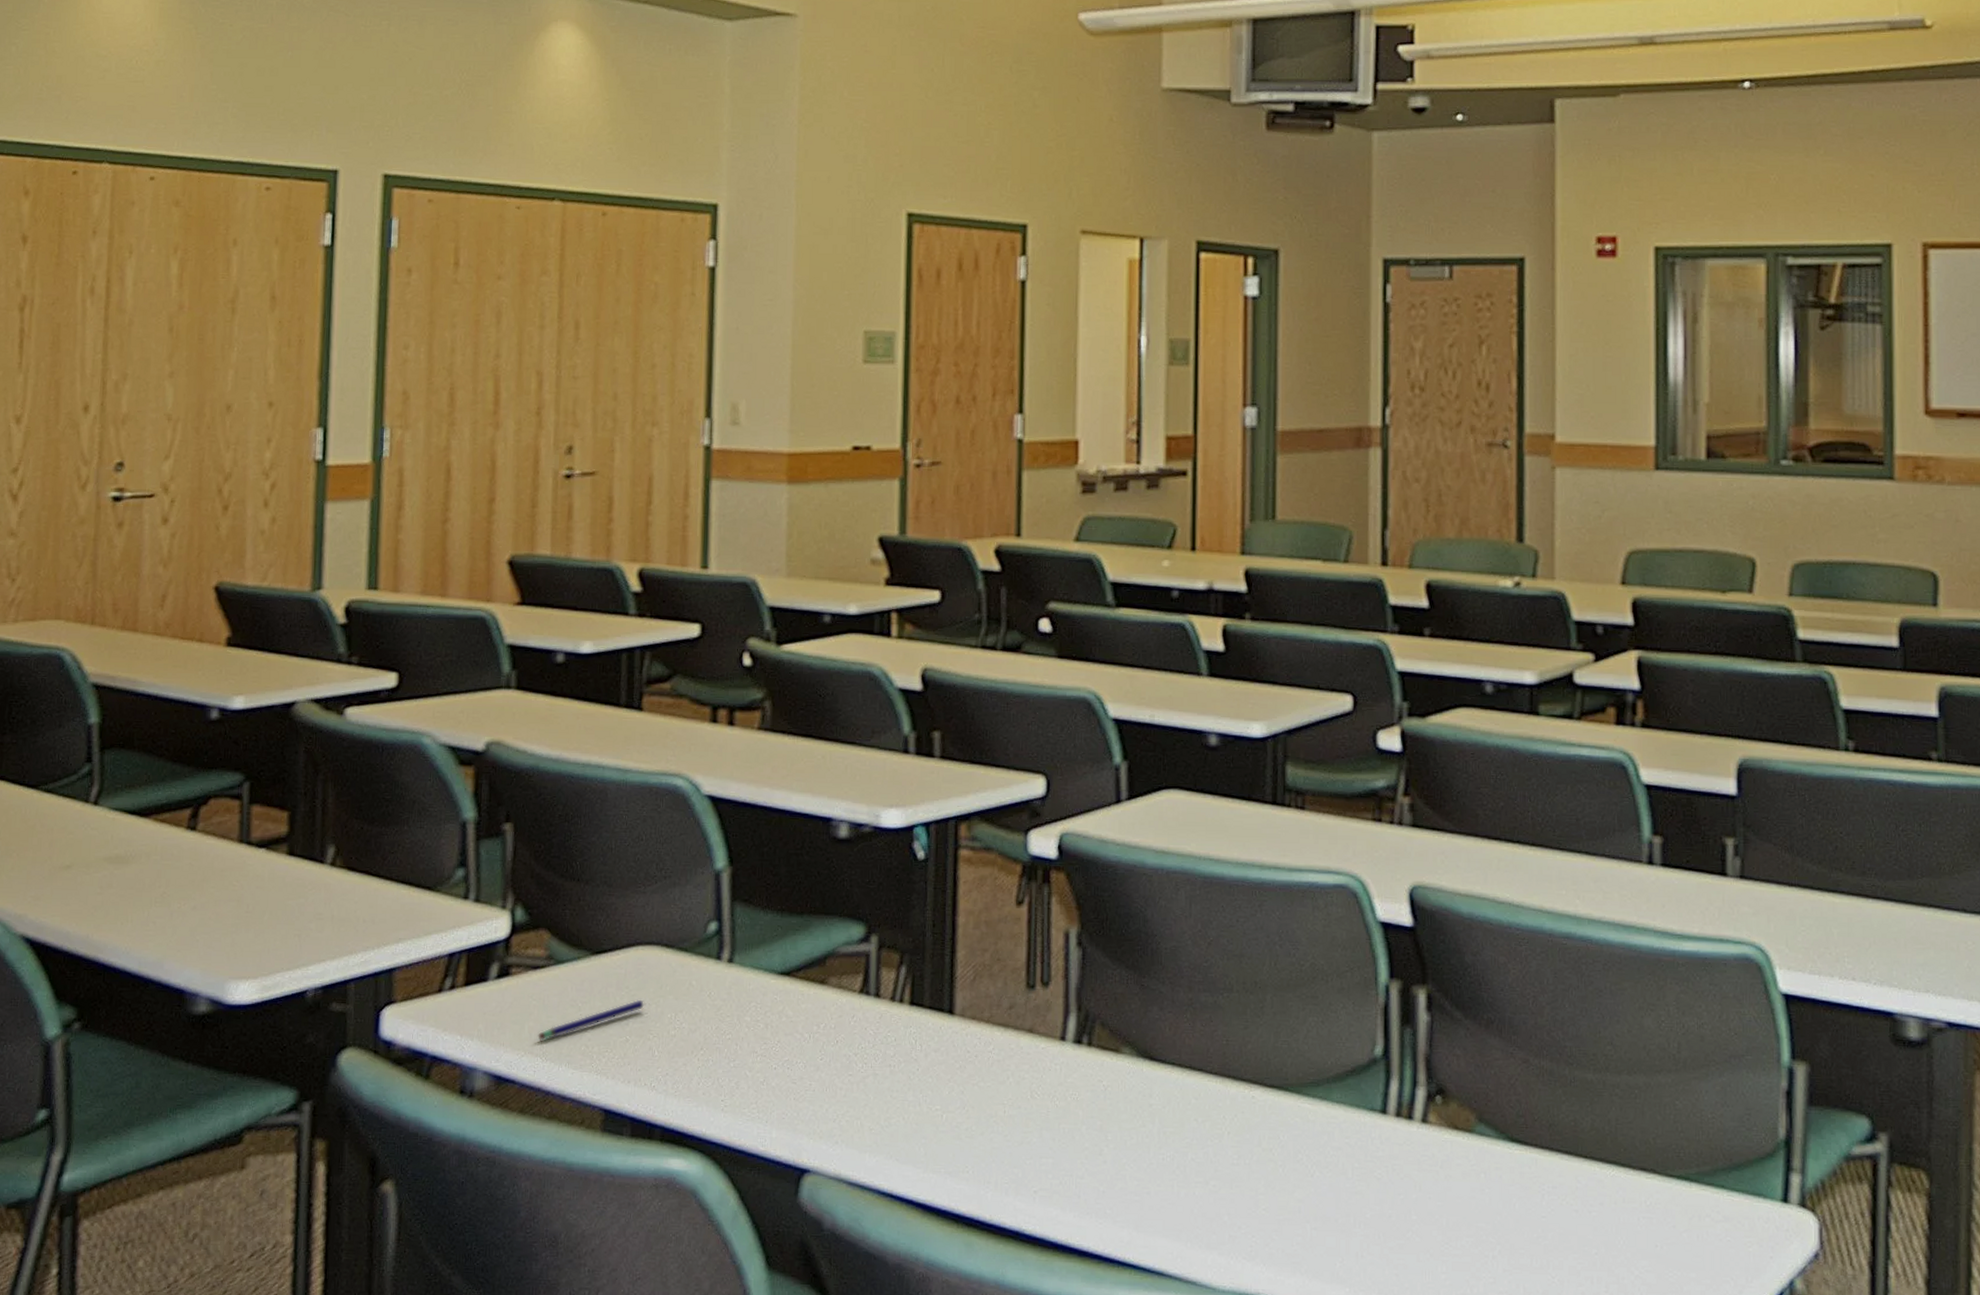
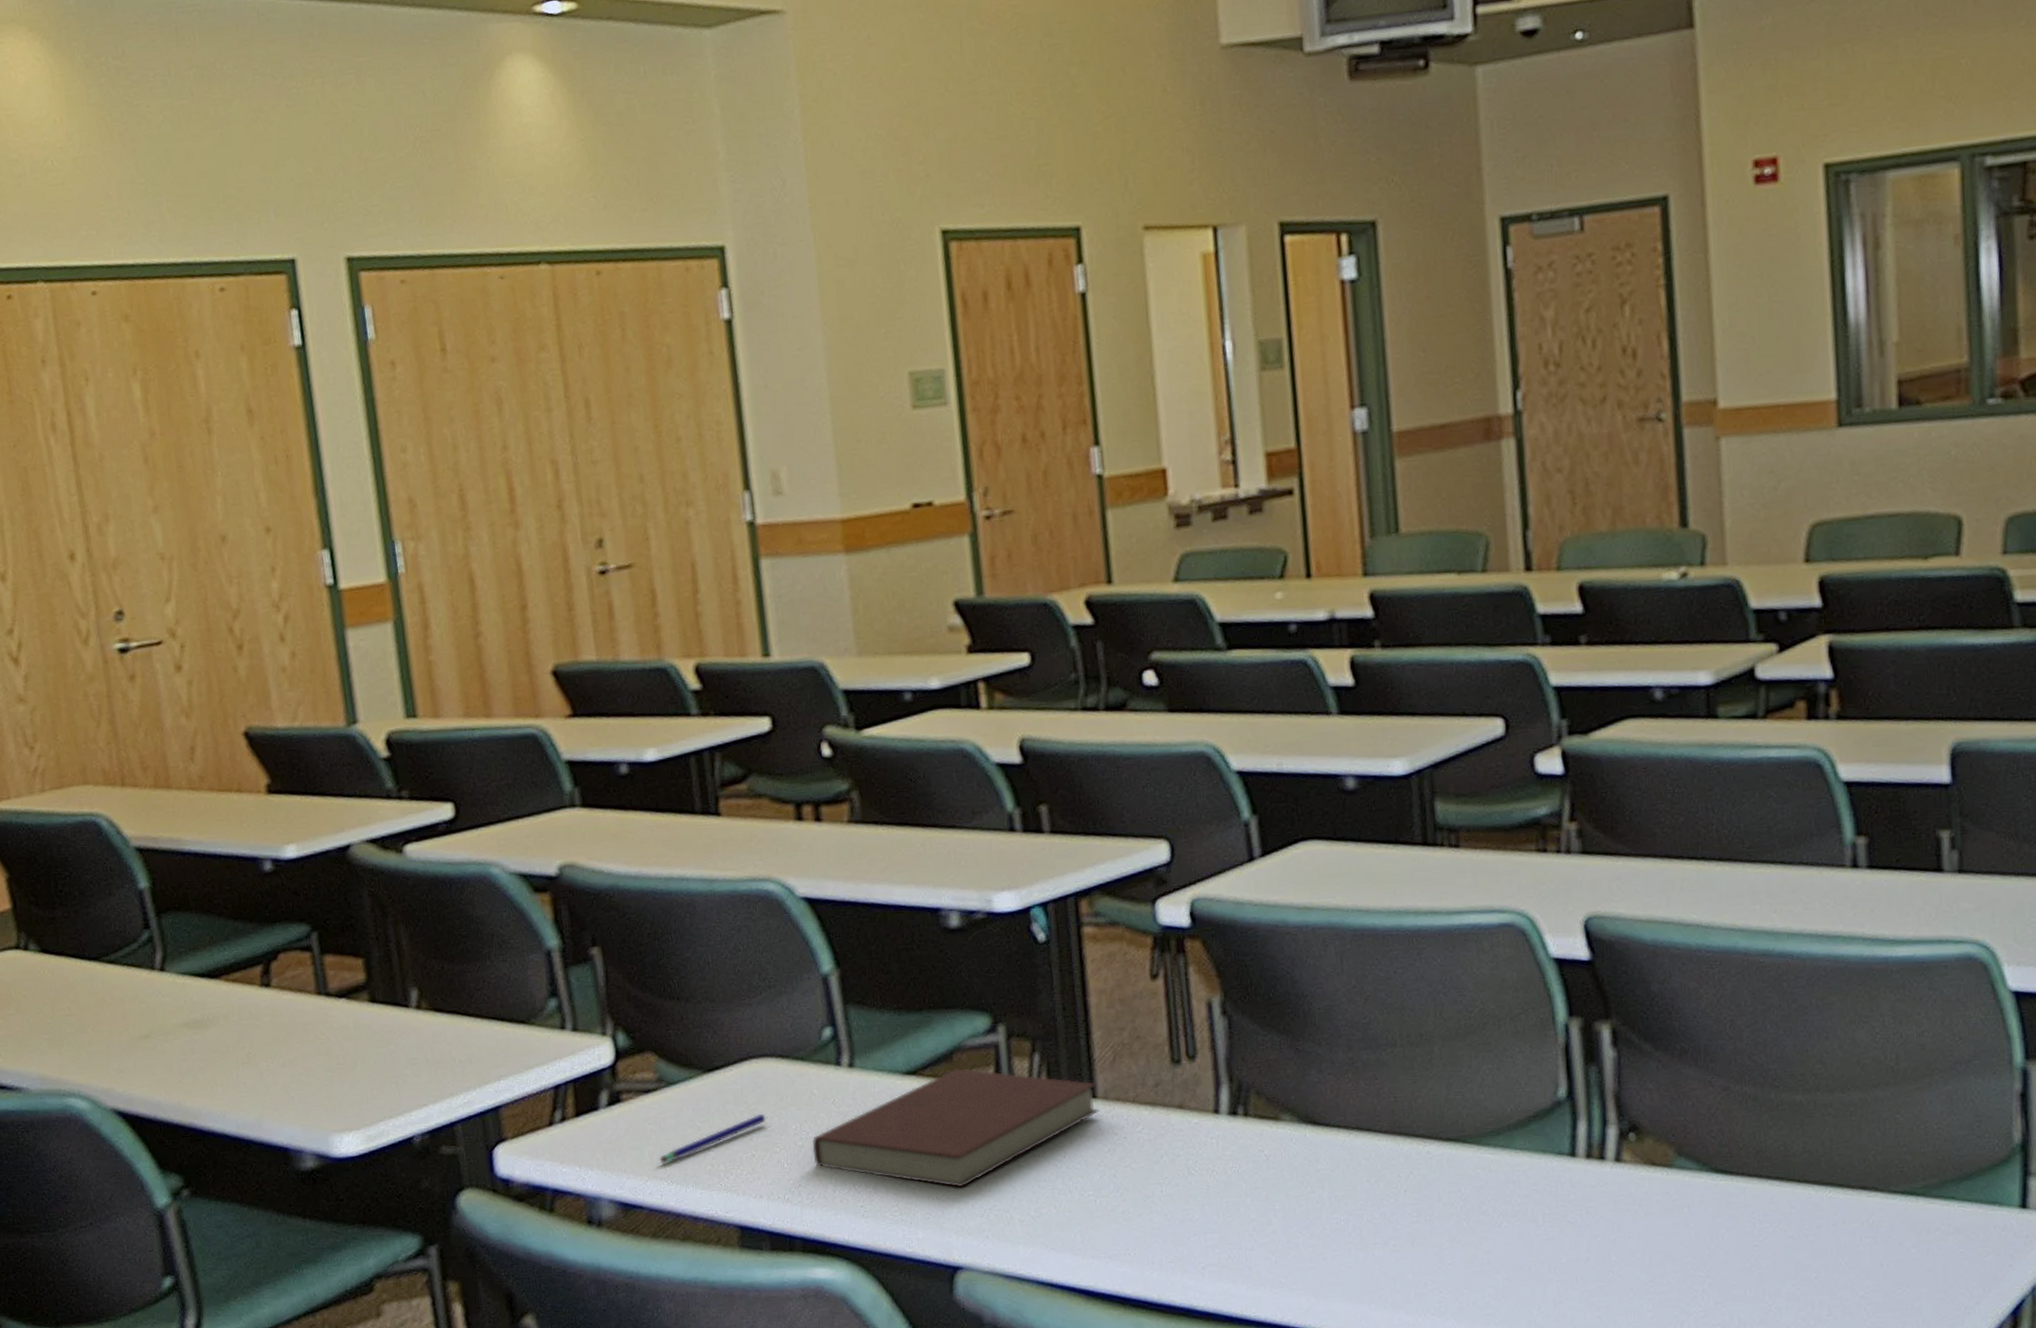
notebook: none [683,972,956,1091] -> present [811,1067,1099,1188]

